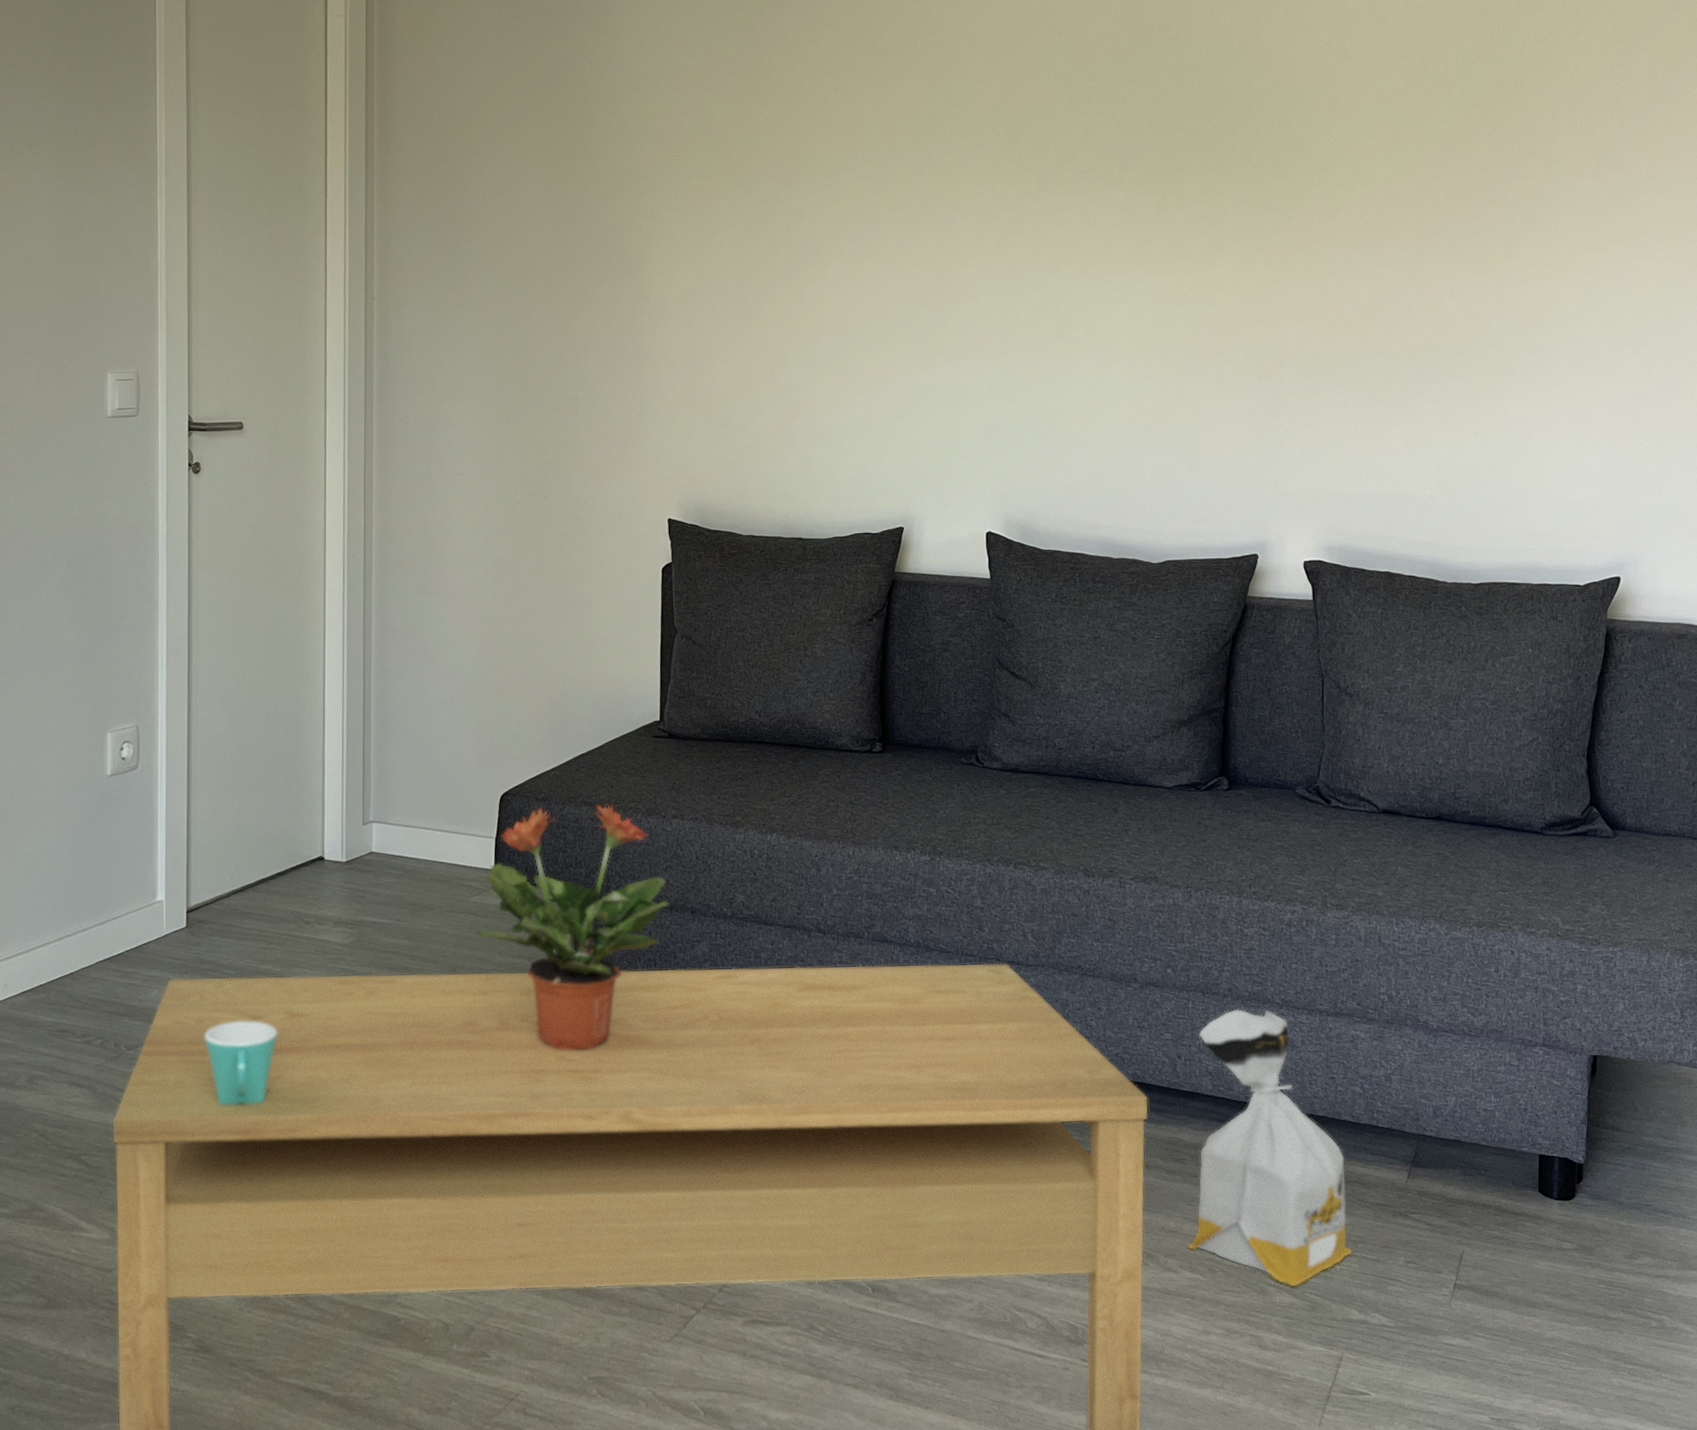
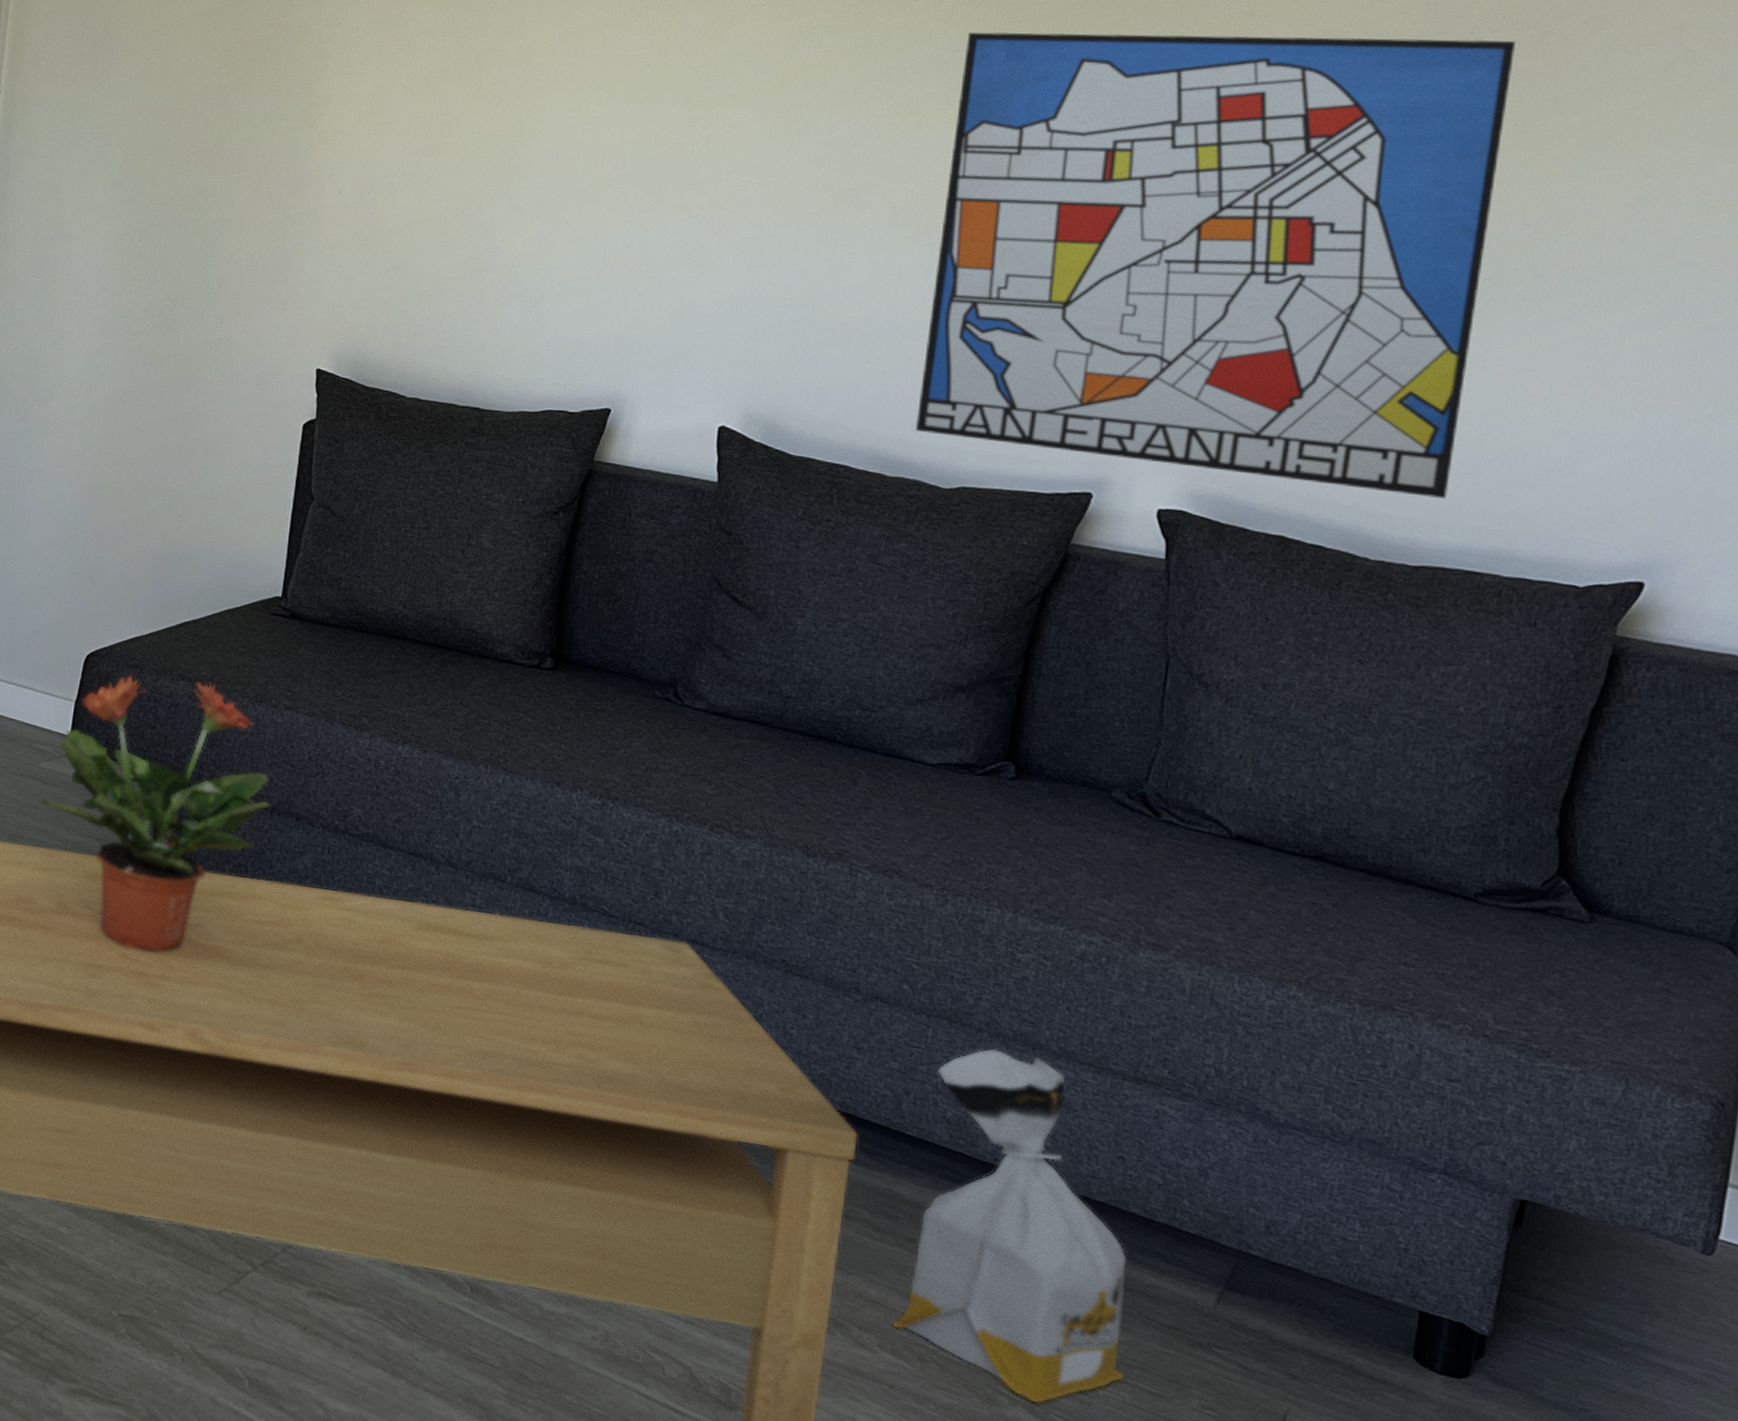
wall art: none [1129,176,1500,530] -> present [916,32,1516,499]

